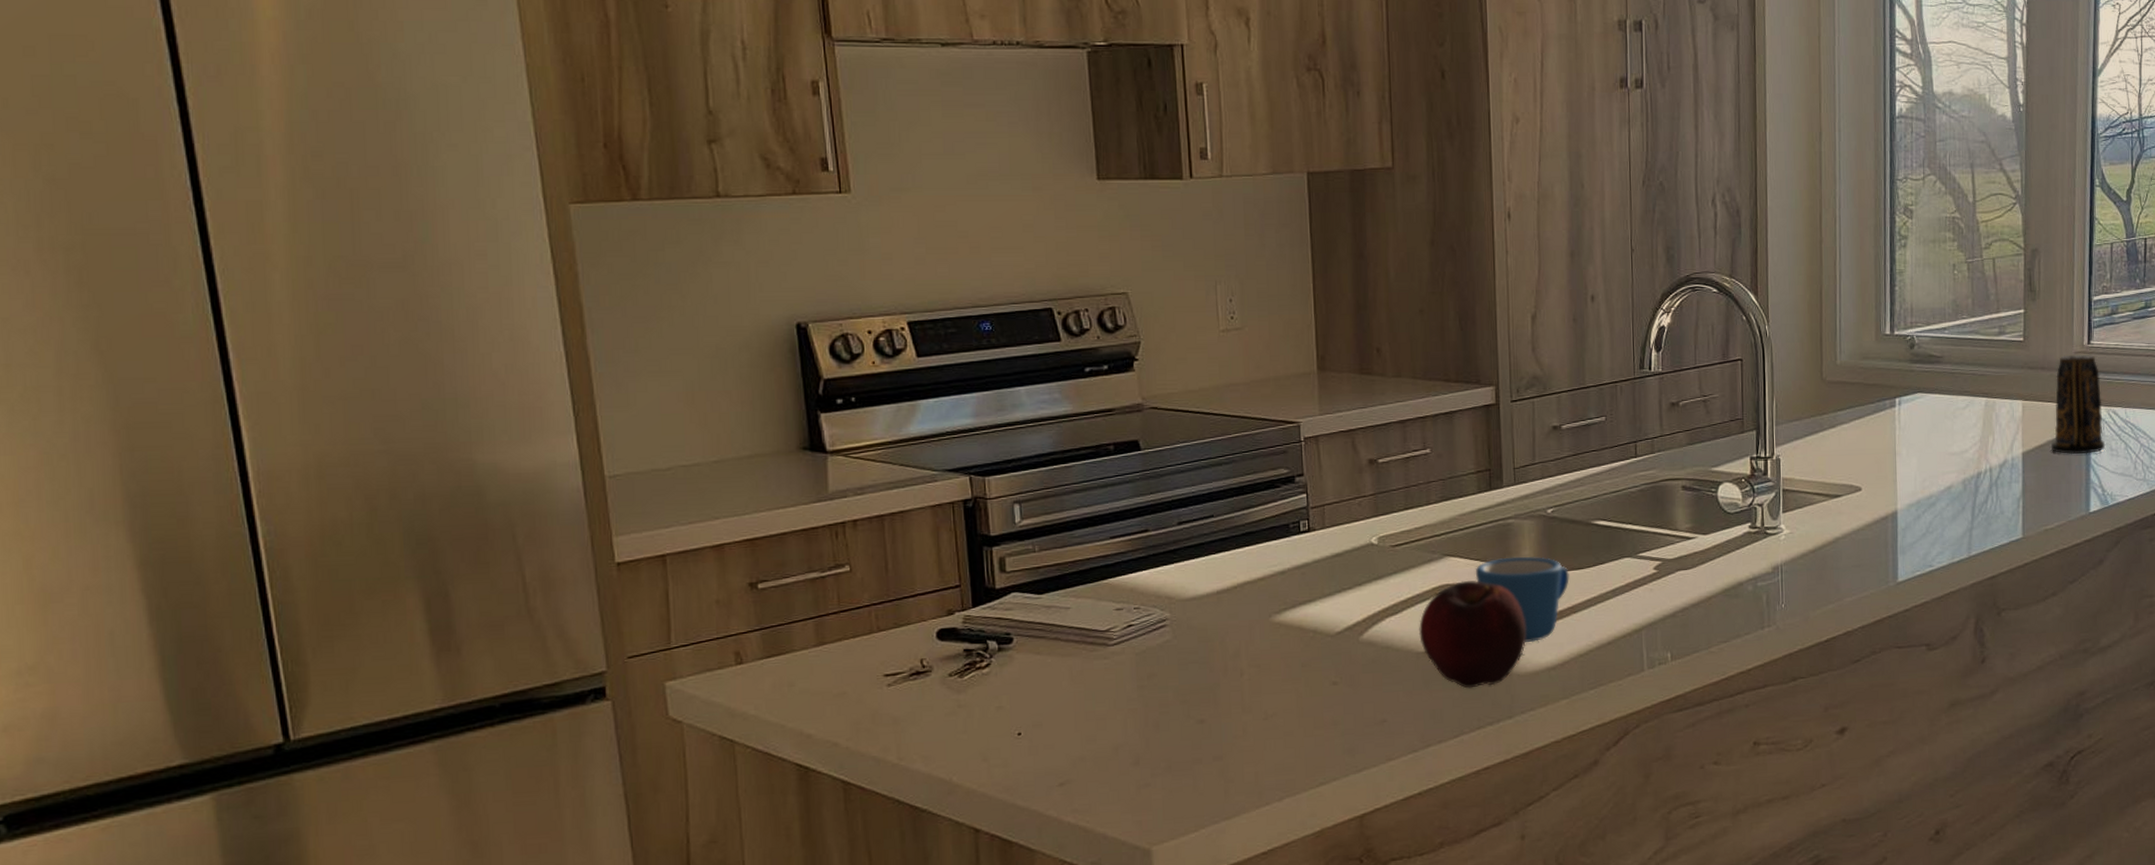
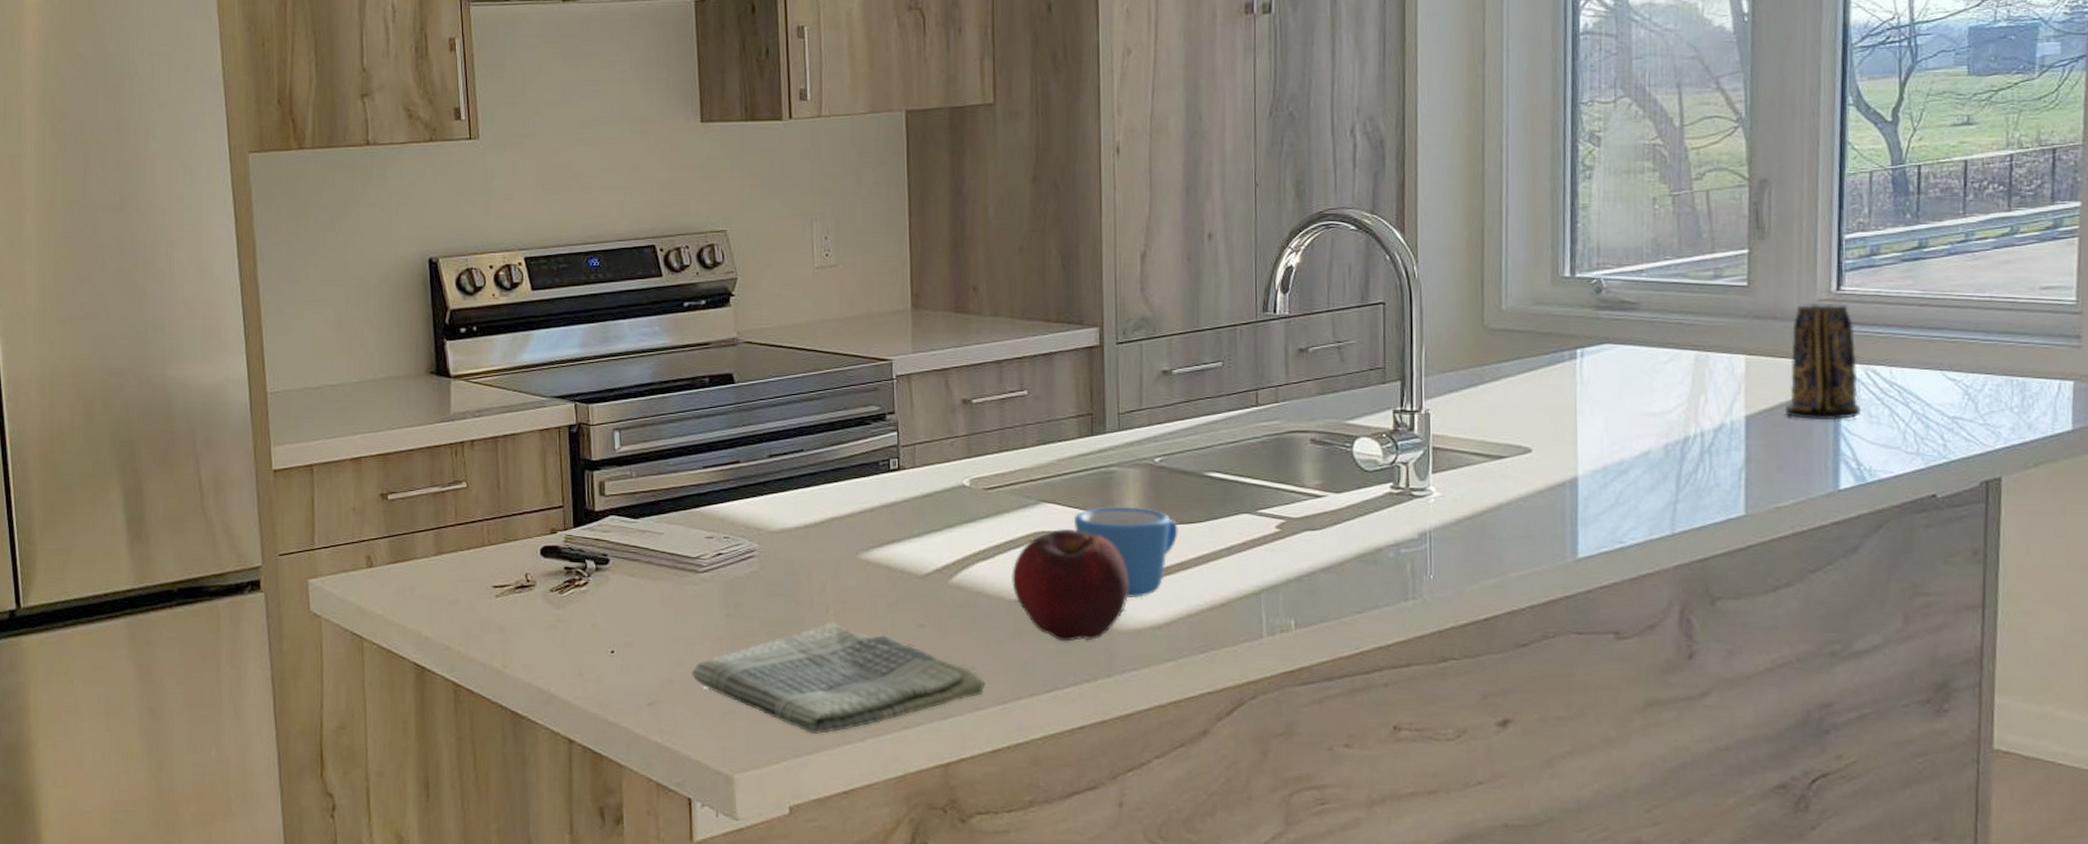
dish towel: none [1105,686,1397,798] -> present [692,622,986,734]

